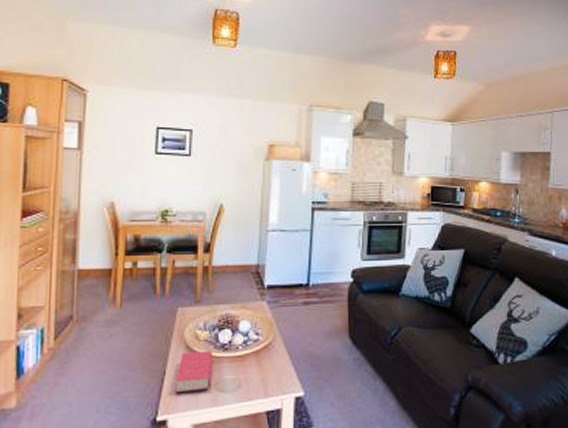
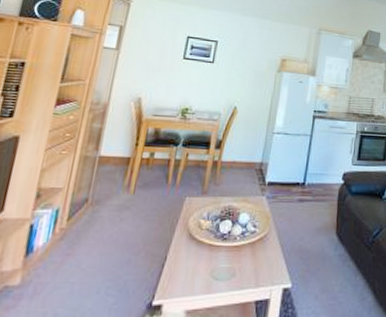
book: present [175,350,214,394] -> none [173,239,213,279]

